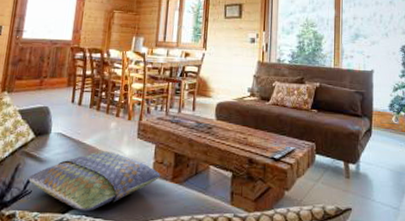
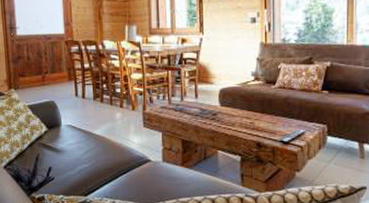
cushion: present [28,151,160,212] -> none [49,140,170,194]

